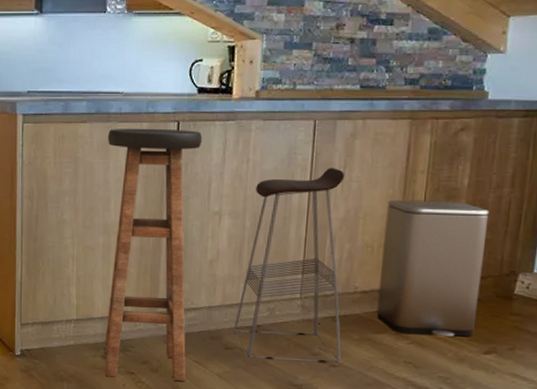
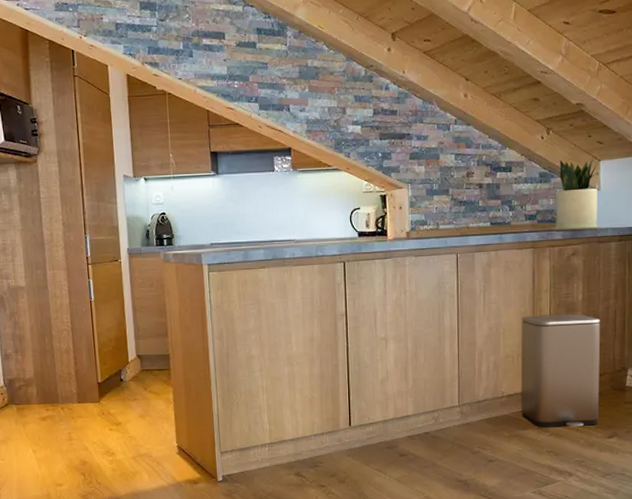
bar stool: present [104,128,203,381] -> none [284,269,369,492]
bar stool: present [233,168,345,364] -> none [406,293,497,462]
planter: none [436,13,507,103] -> present [551,158,602,233]

